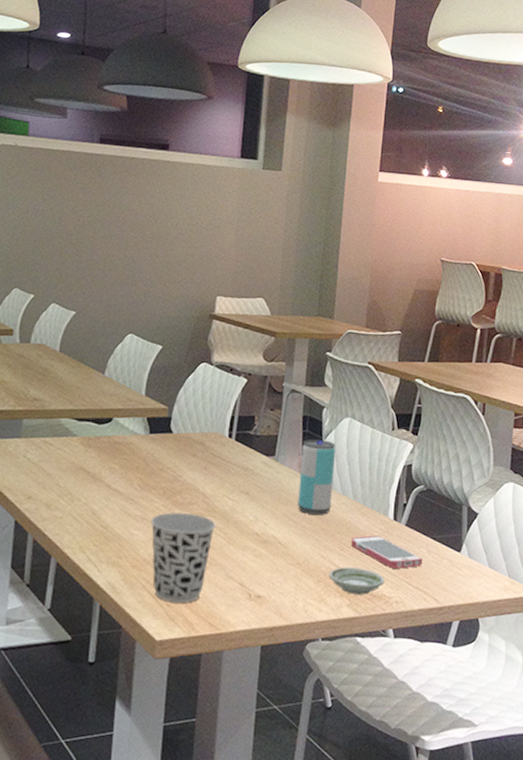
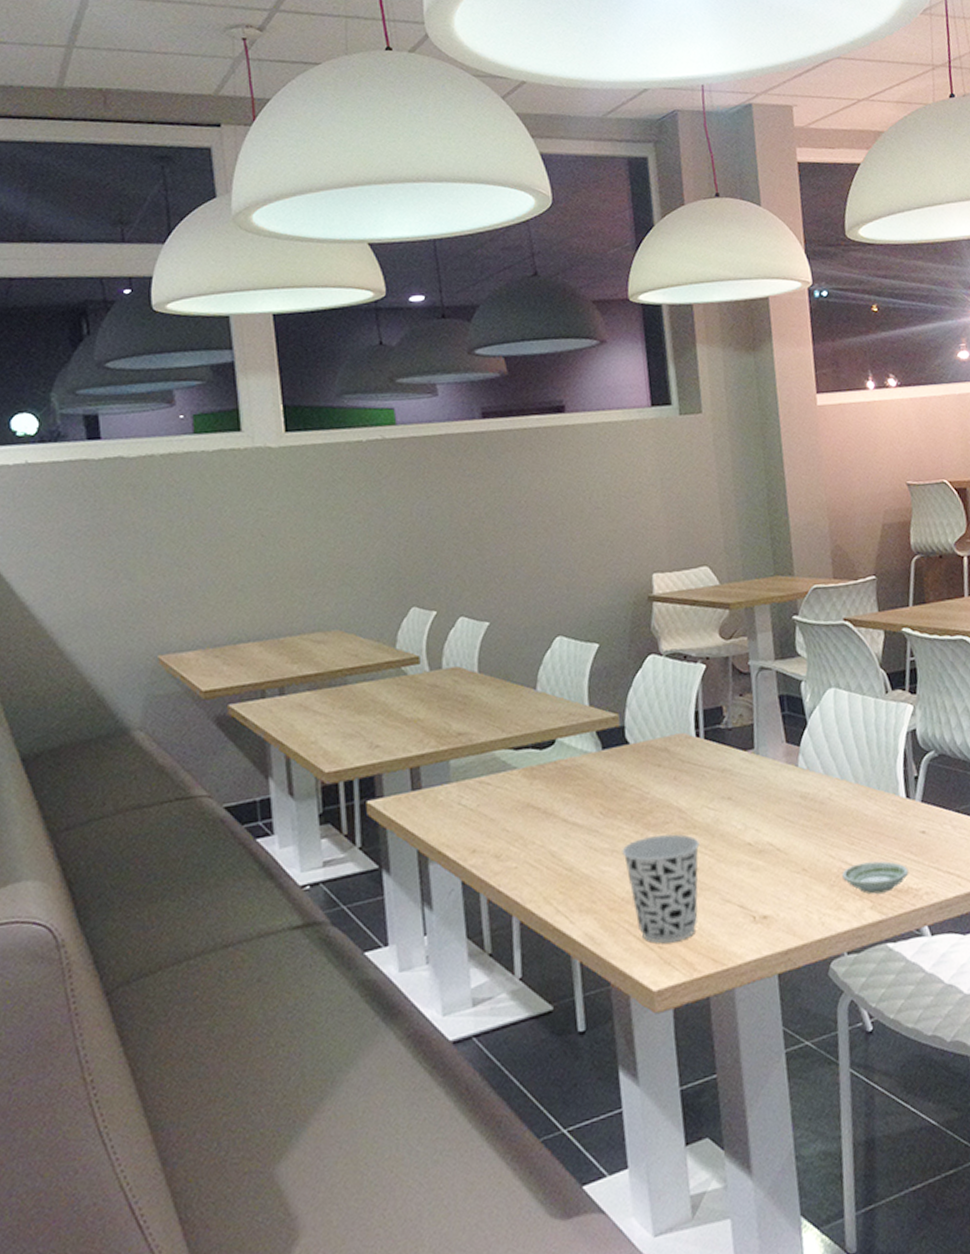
beverage can: present [298,439,336,515] -> none [784,719,831,810]
smartphone: present [350,535,422,569] -> none [860,819,949,855]

